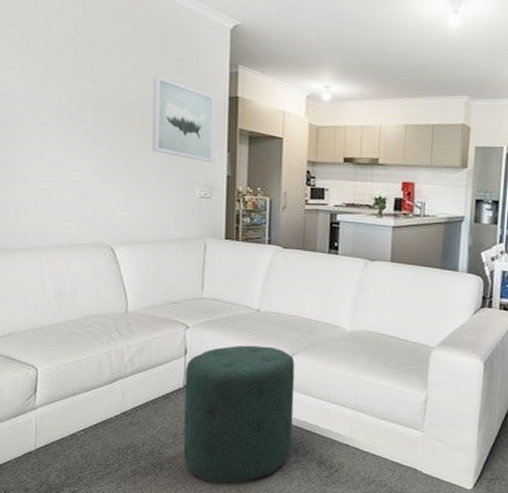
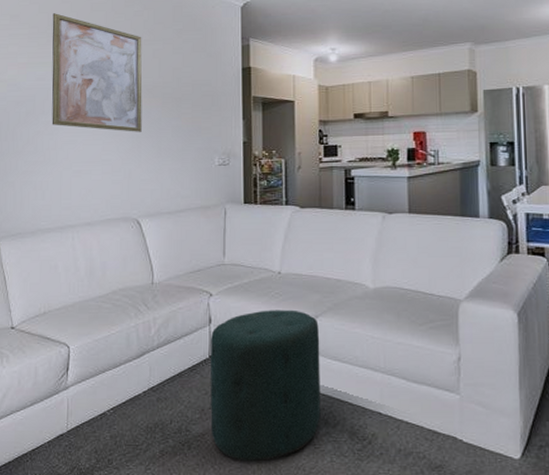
wall art: none [14,10,119,155] -> present [52,13,142,132]
wall art: present [151,75,215,163] -> none [172,55,230,131]

